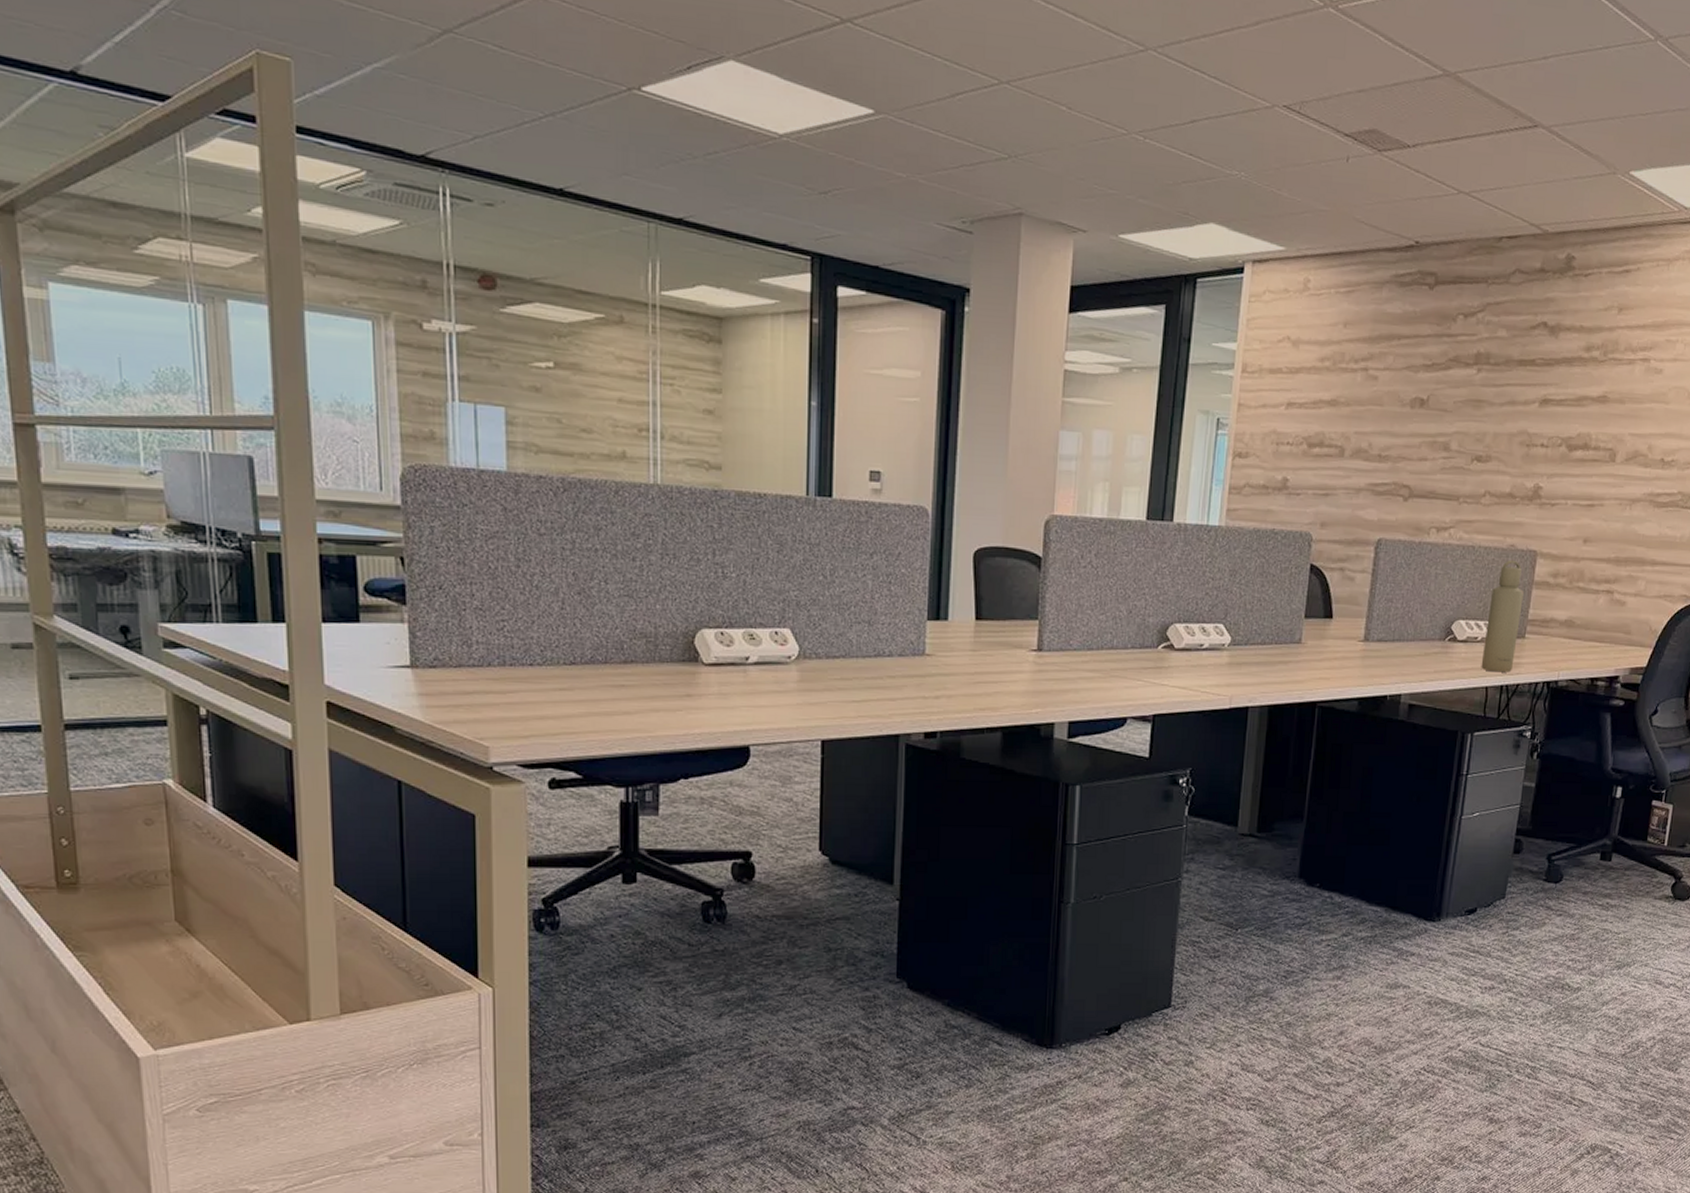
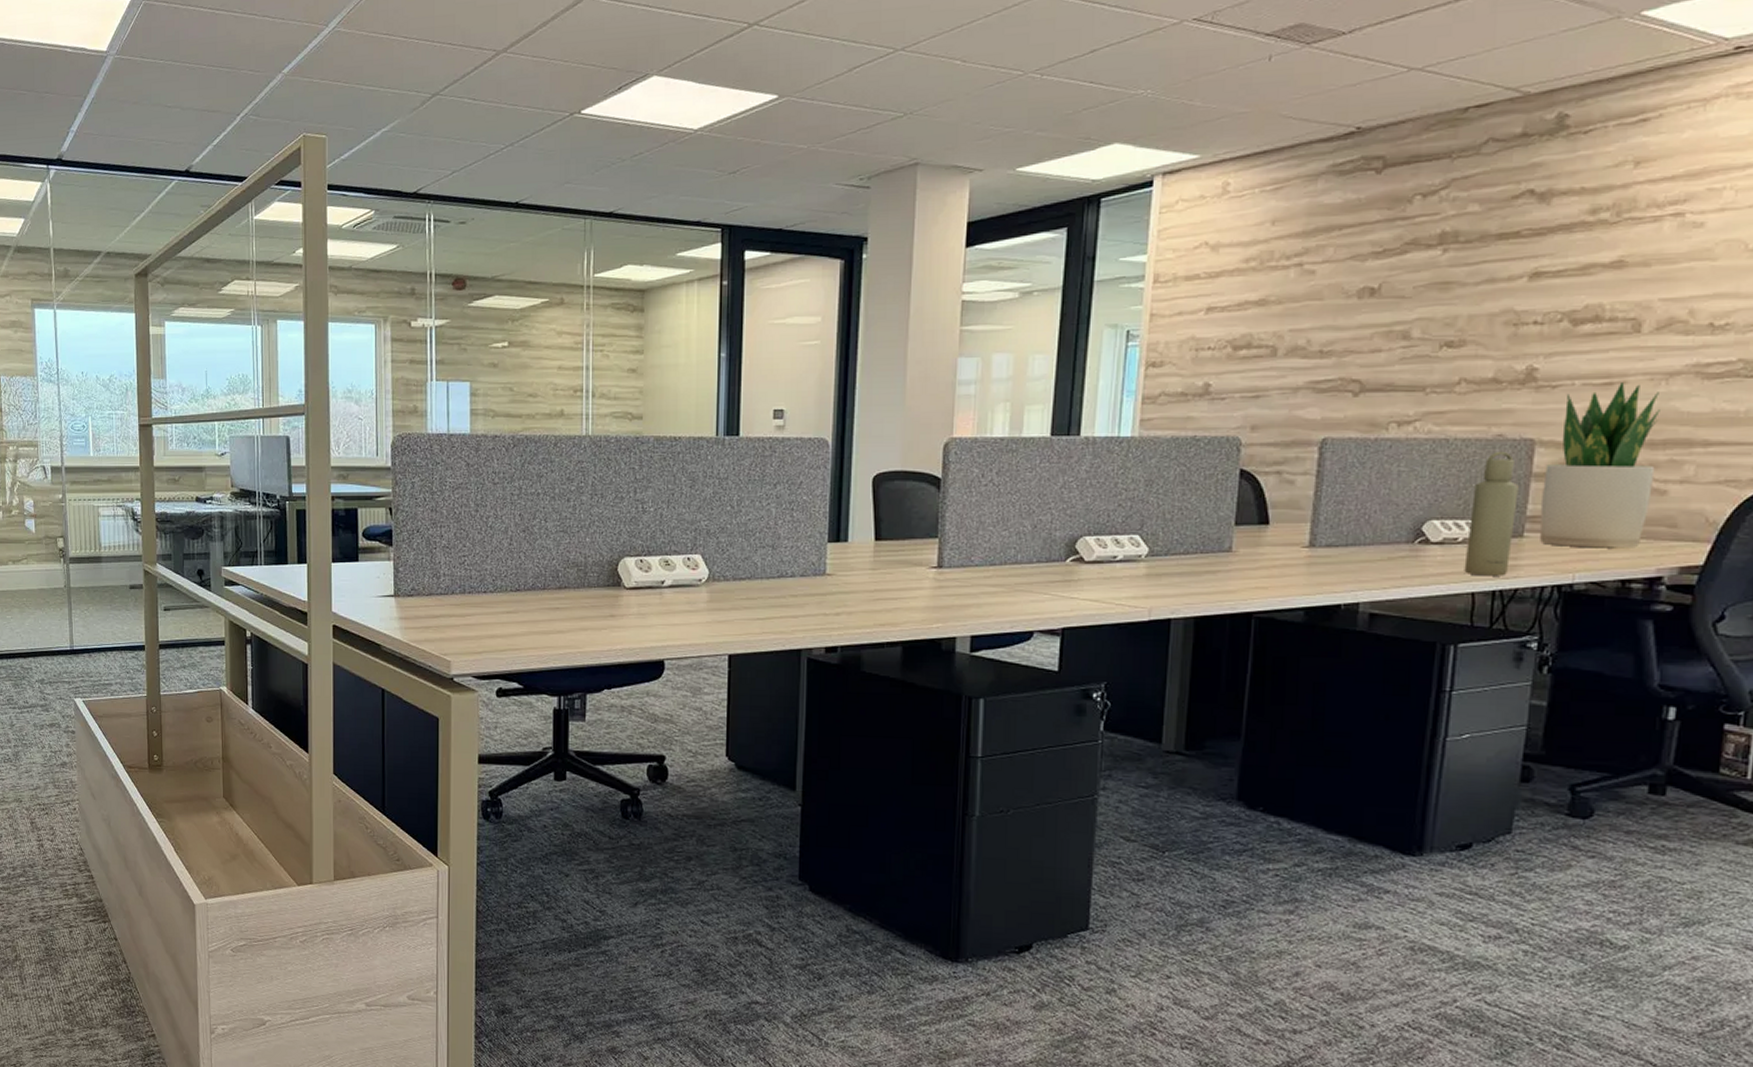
planter: none [1537,505,1625,651] -> present [1539,383,1660,548]

